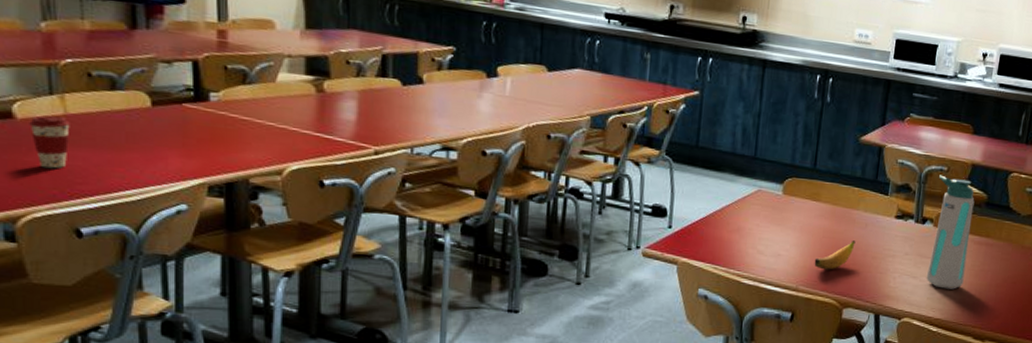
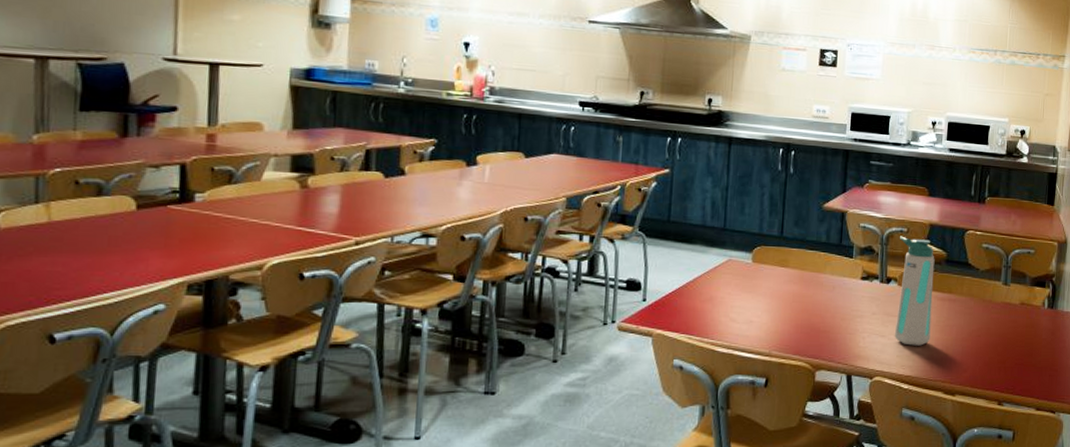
coffee cup: present [29,115,70,169] -> none [12,224,53,276]
banana: present [814,240,856,270] -> none [785,303,824,334]

